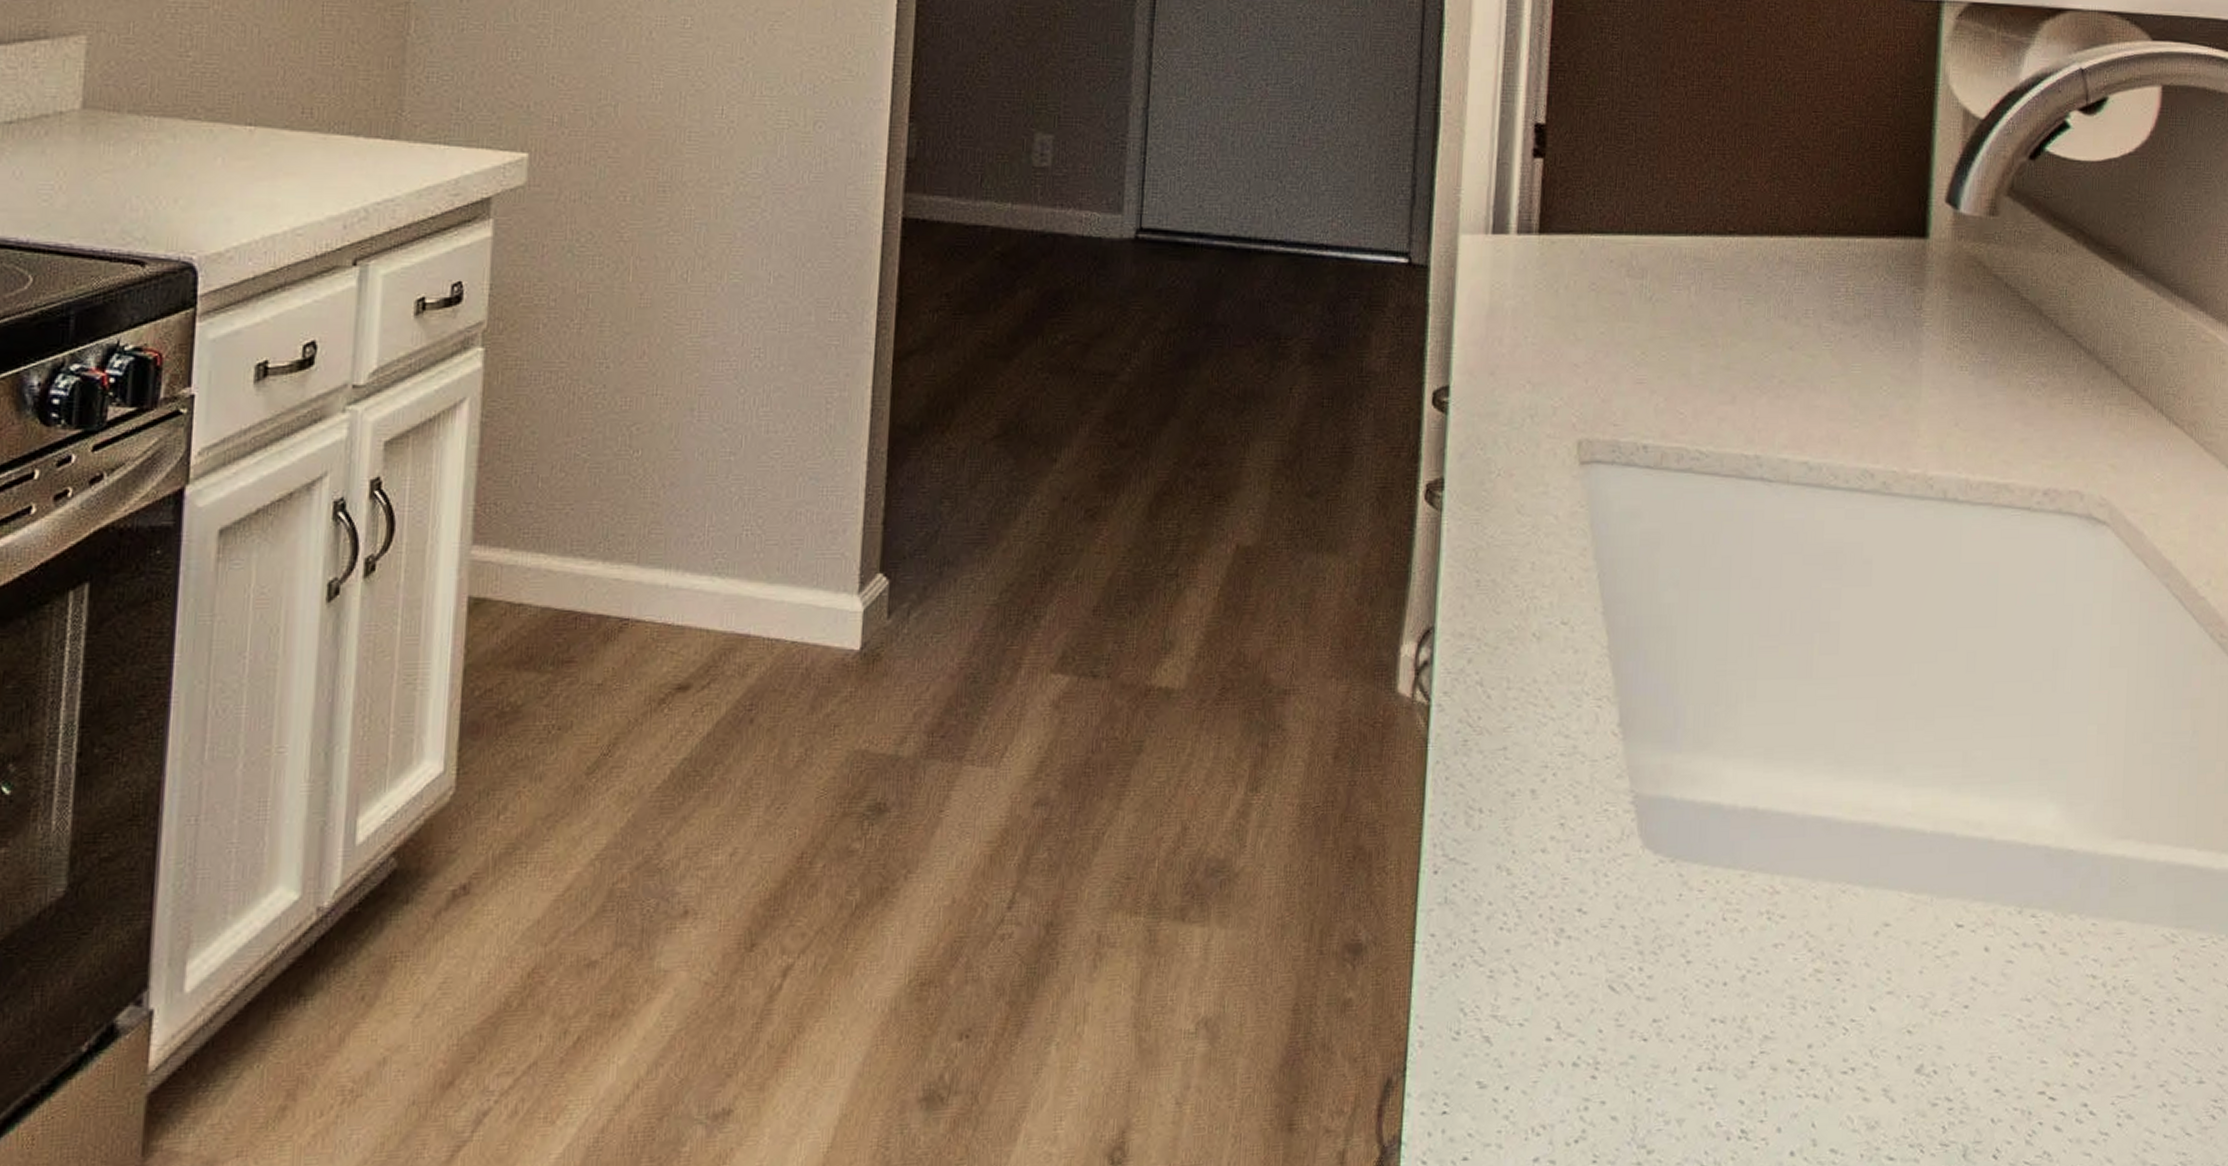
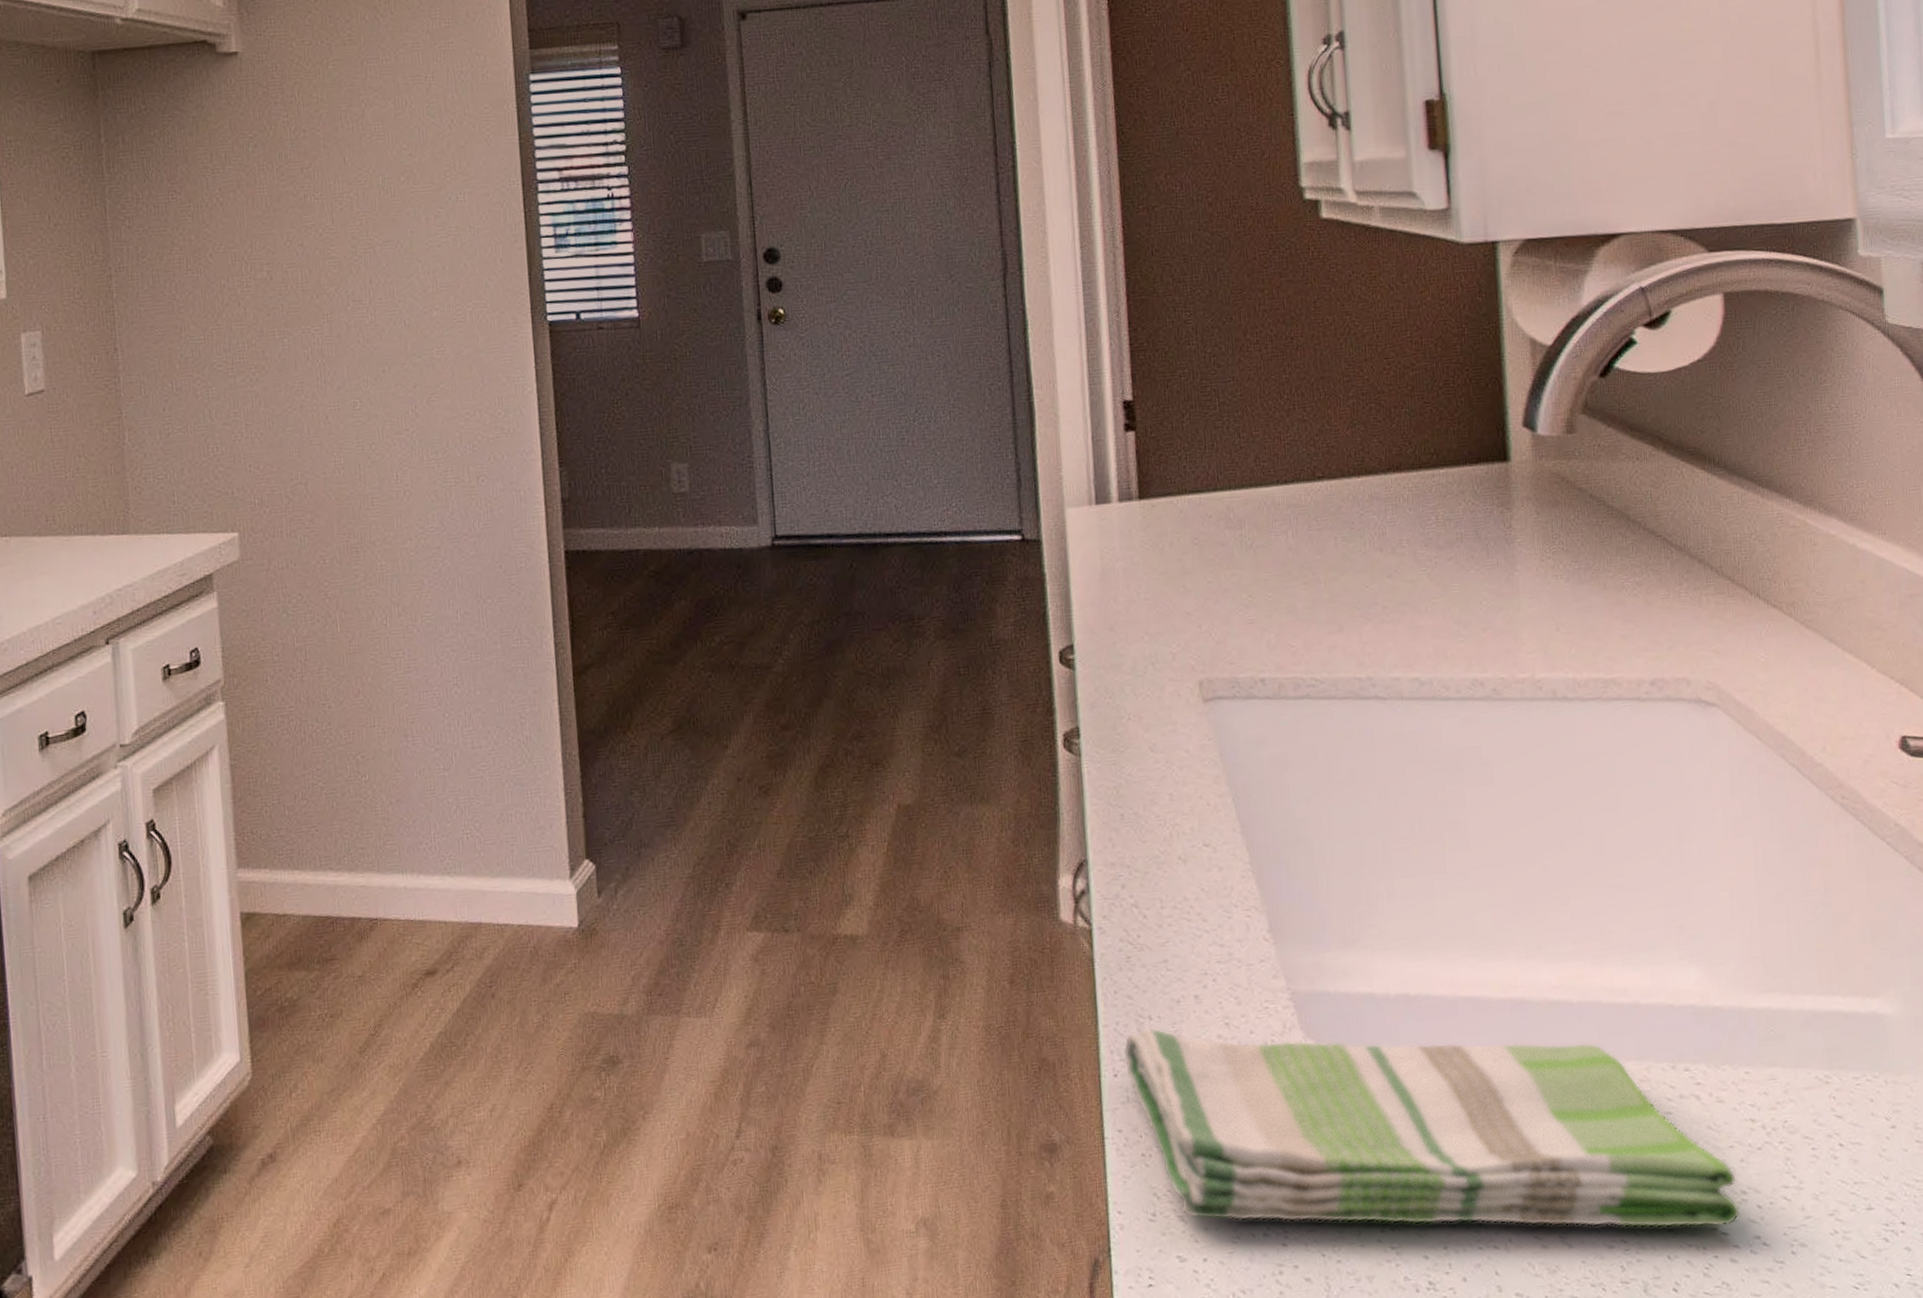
dish towel: none [1447,822,2070,1091] -> present [1123,1027,1740,1228]

